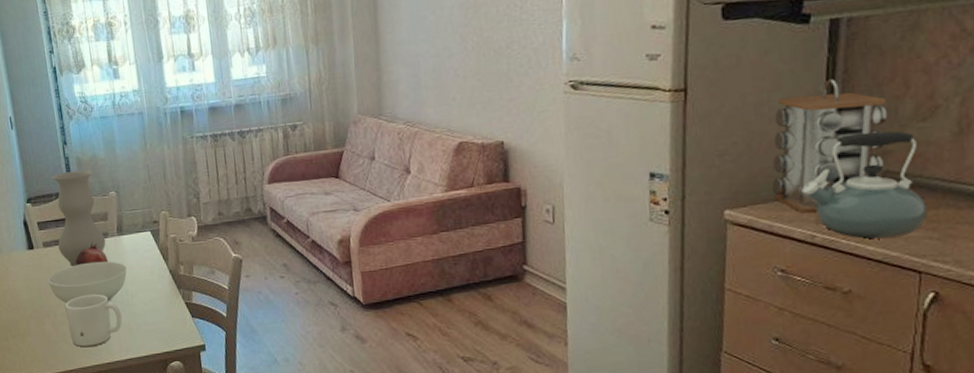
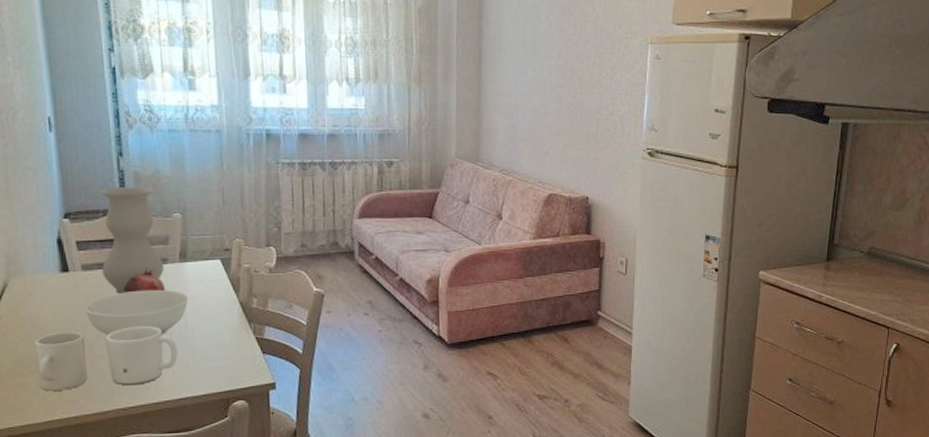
cup: none [13,300,55,352] -> present [34,331,89,391]
spice rack: present [771,79,888,213] -> none [794,171,875,277]
kettle: present [802,131,927,240] -> none [815,215,896,302]

